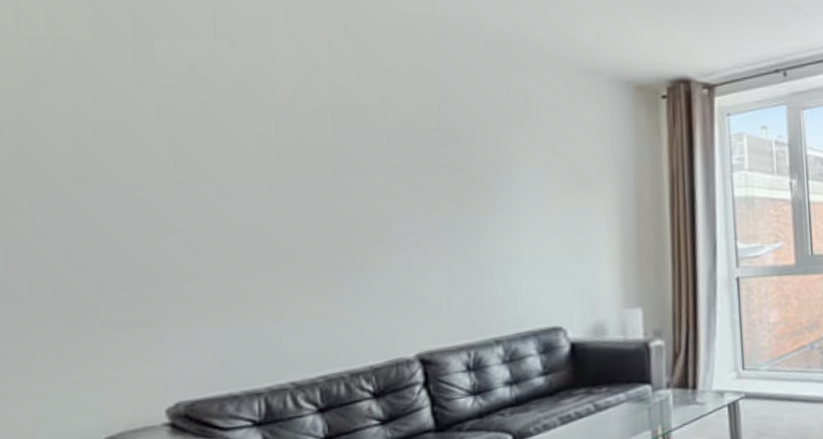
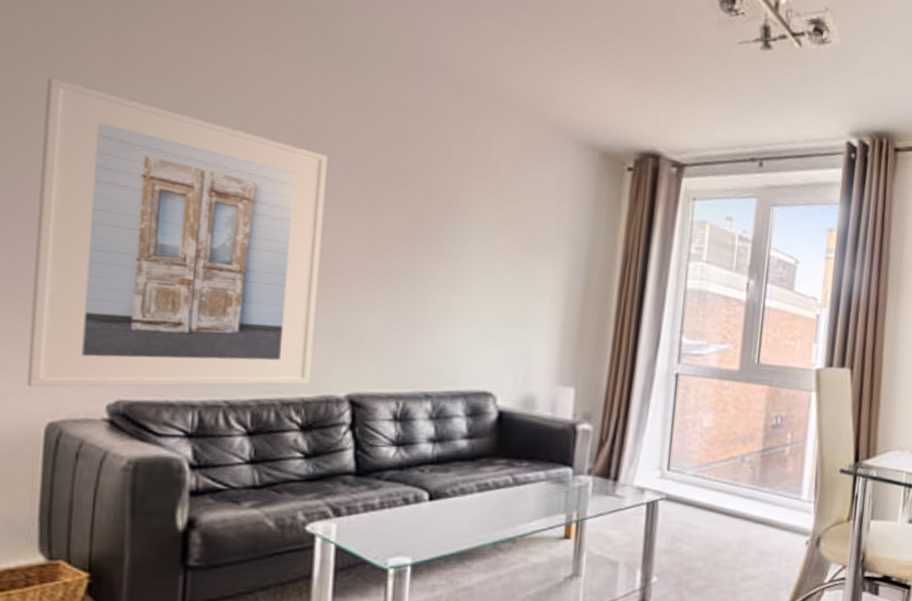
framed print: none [69,97,377,406] -> present [26,77,328,388]

